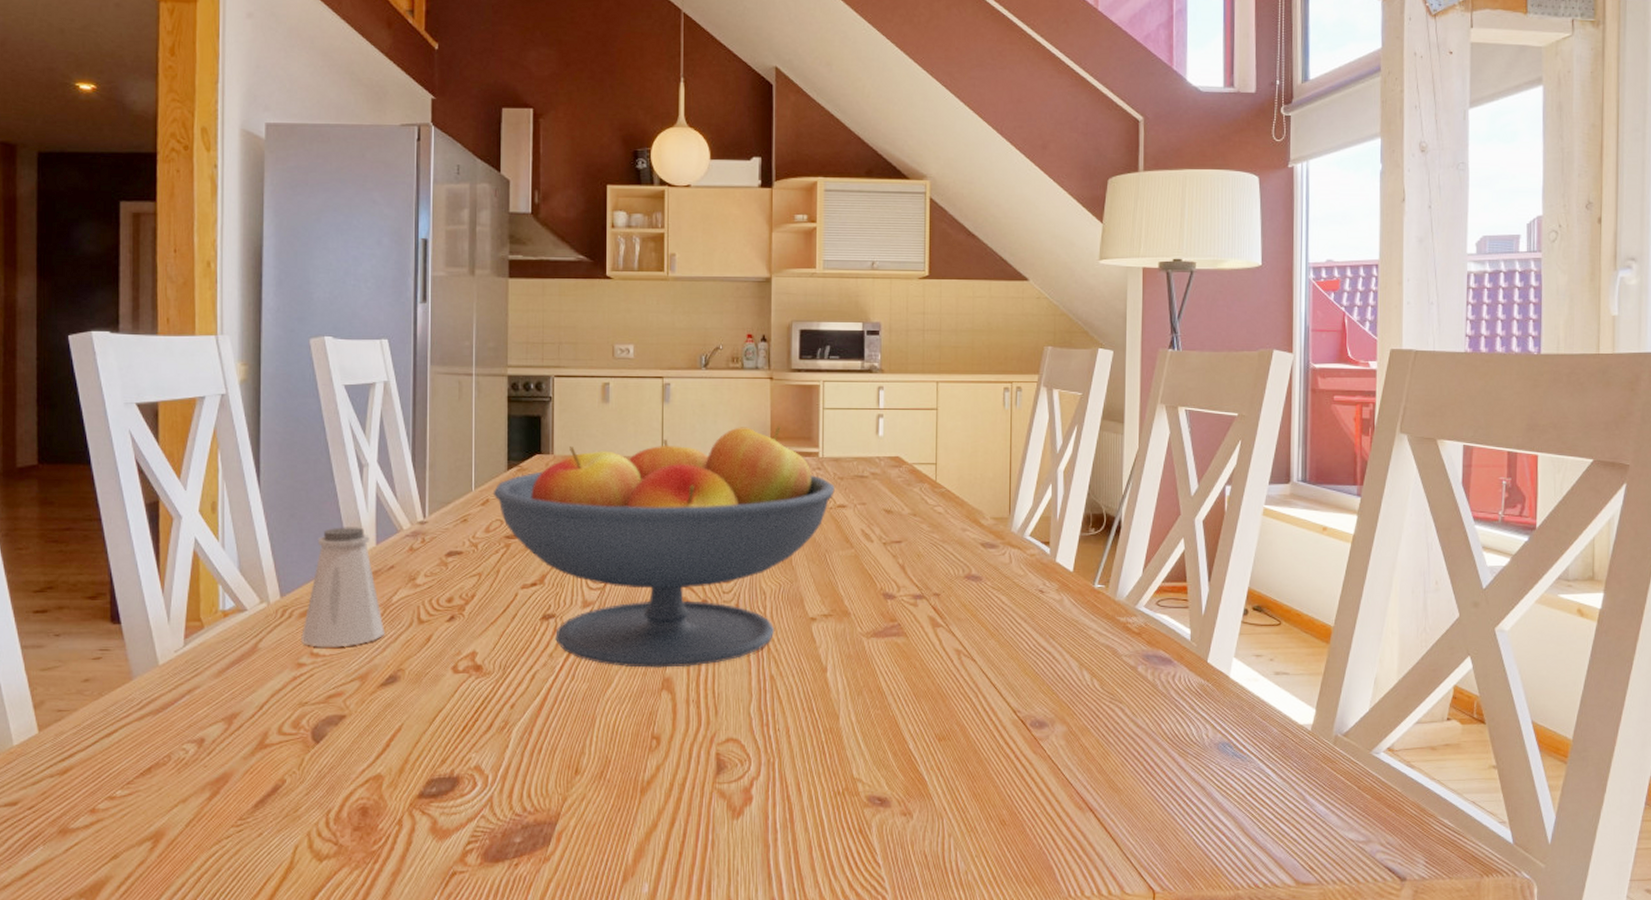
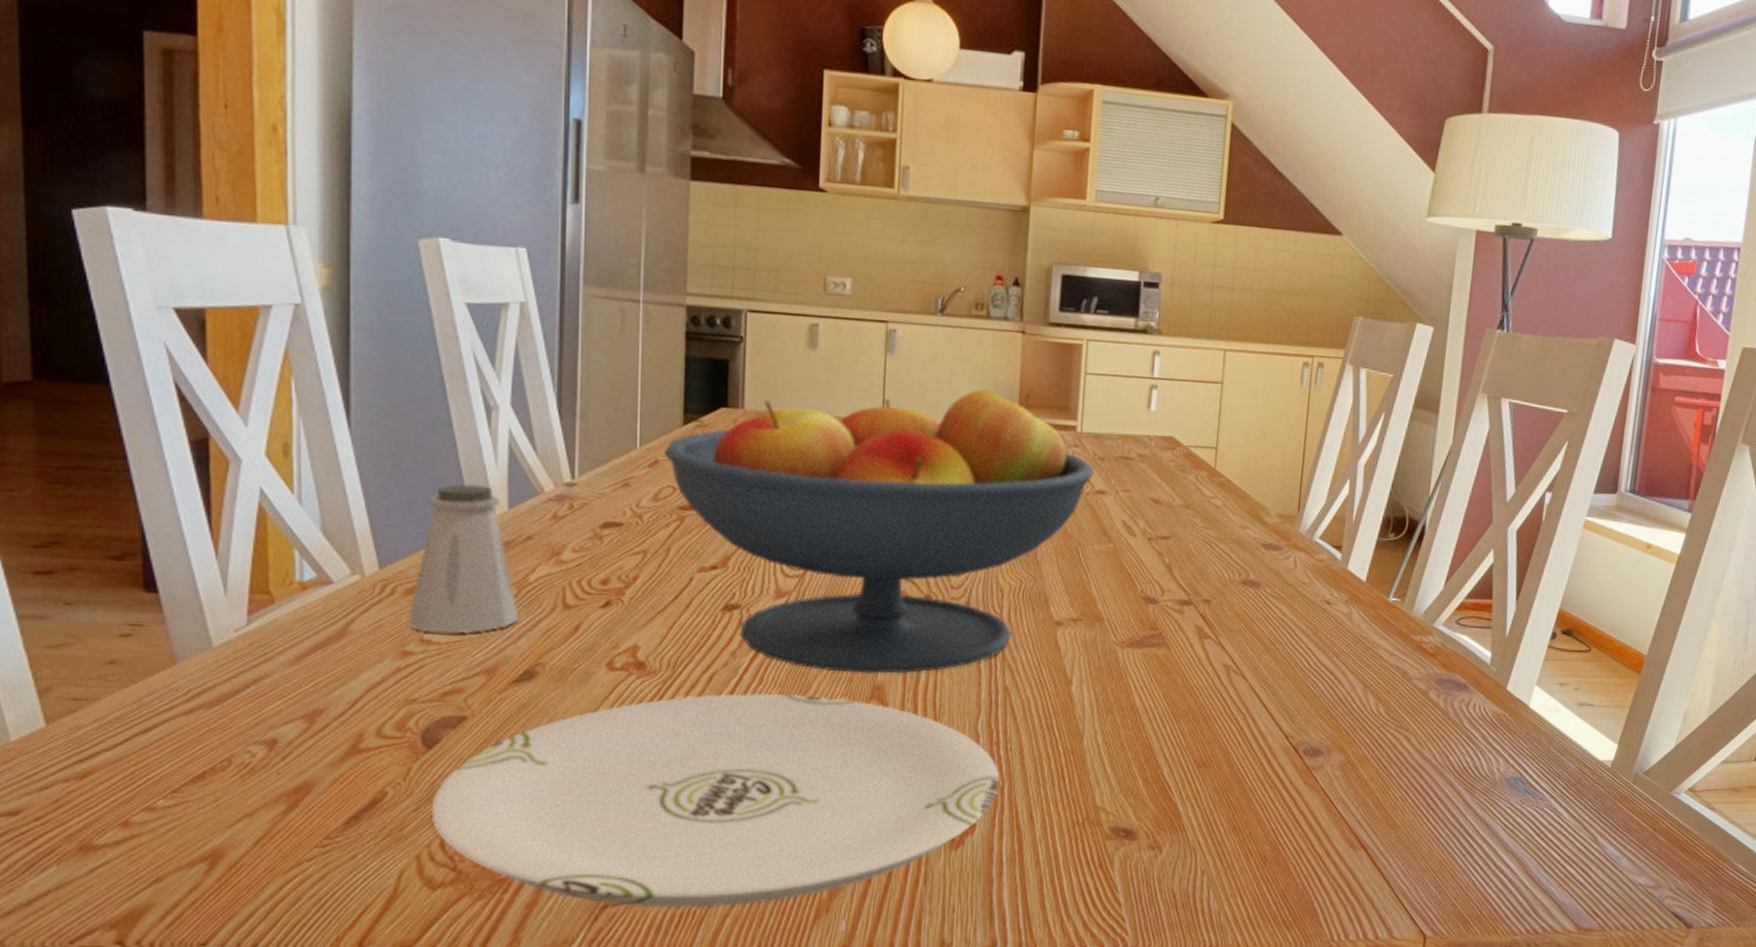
plate: none [319,687,771,874] -> present [431,693,1000,908]

